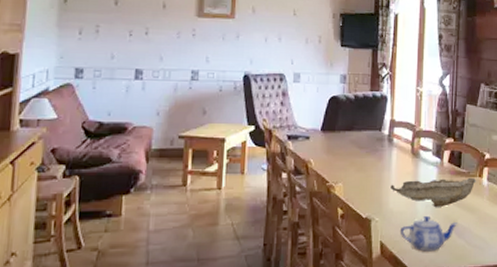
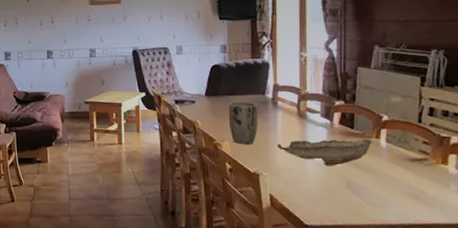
plant pot: none [343,138,374,186] -> present [228,101,258,144]
teapot: present [400,216,457,252] -> none [289,174,352,207]

